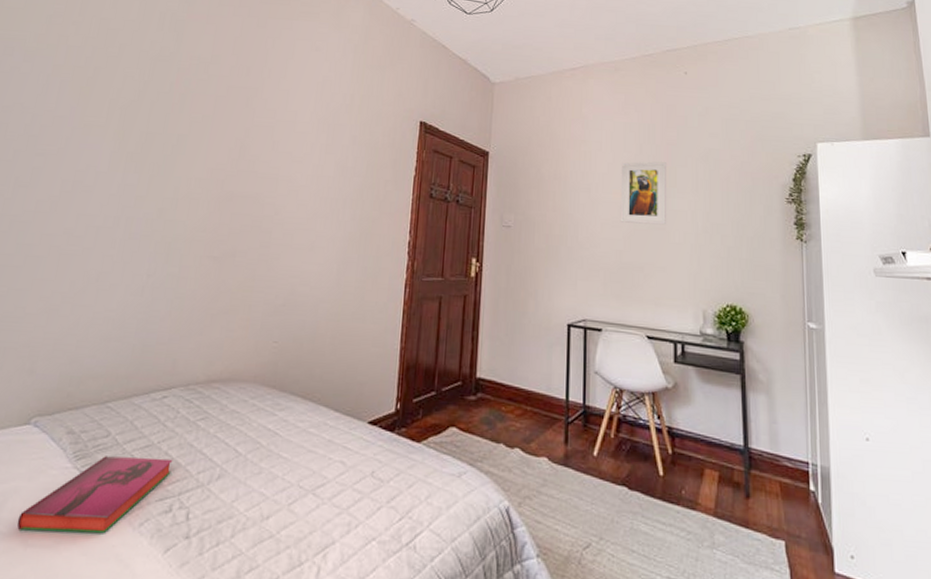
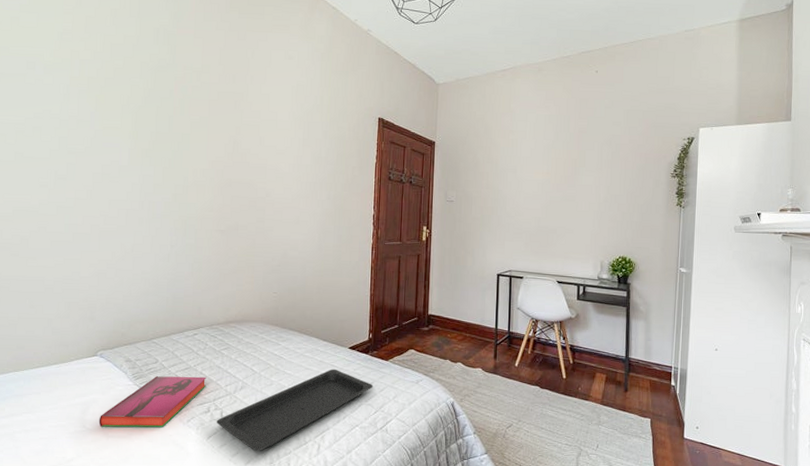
serving tray: none [179,452,399,576] -> present [217,369,374,452]
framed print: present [620,161,666,225] -> none [539,146,577,197]

